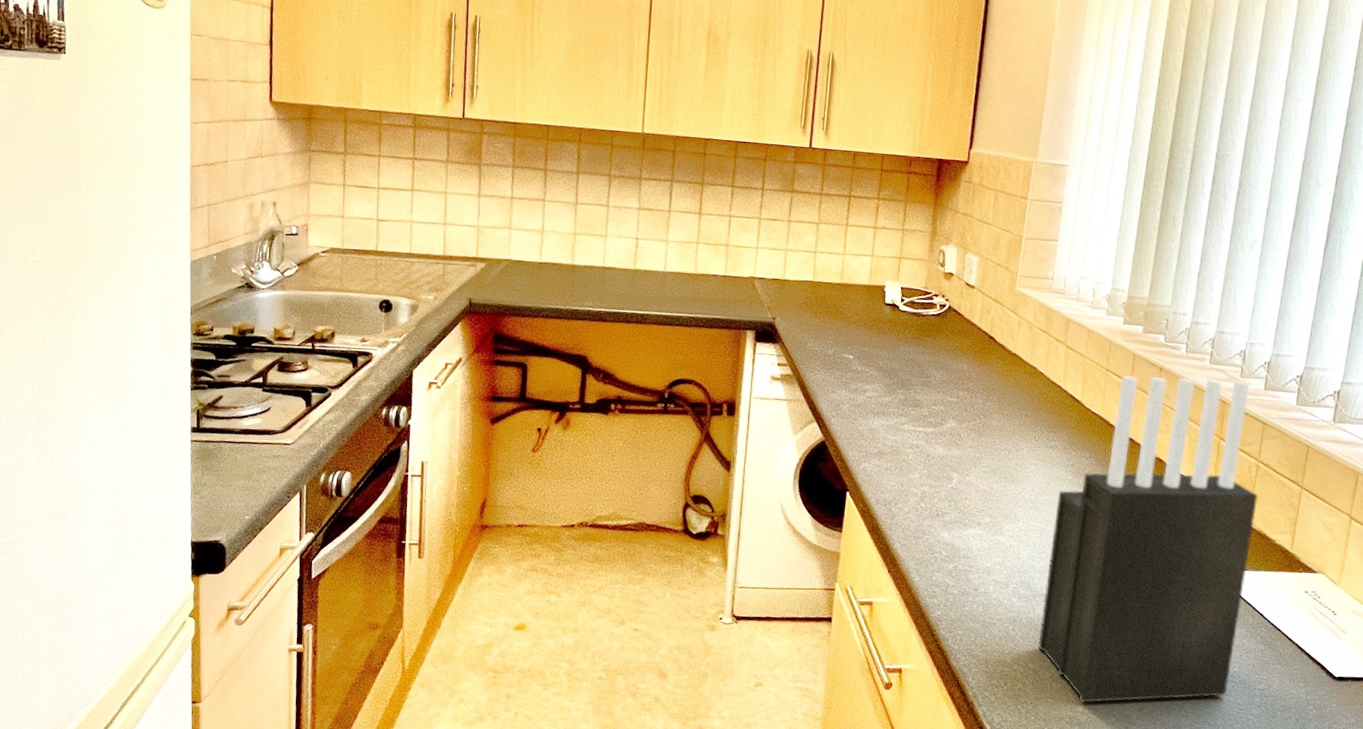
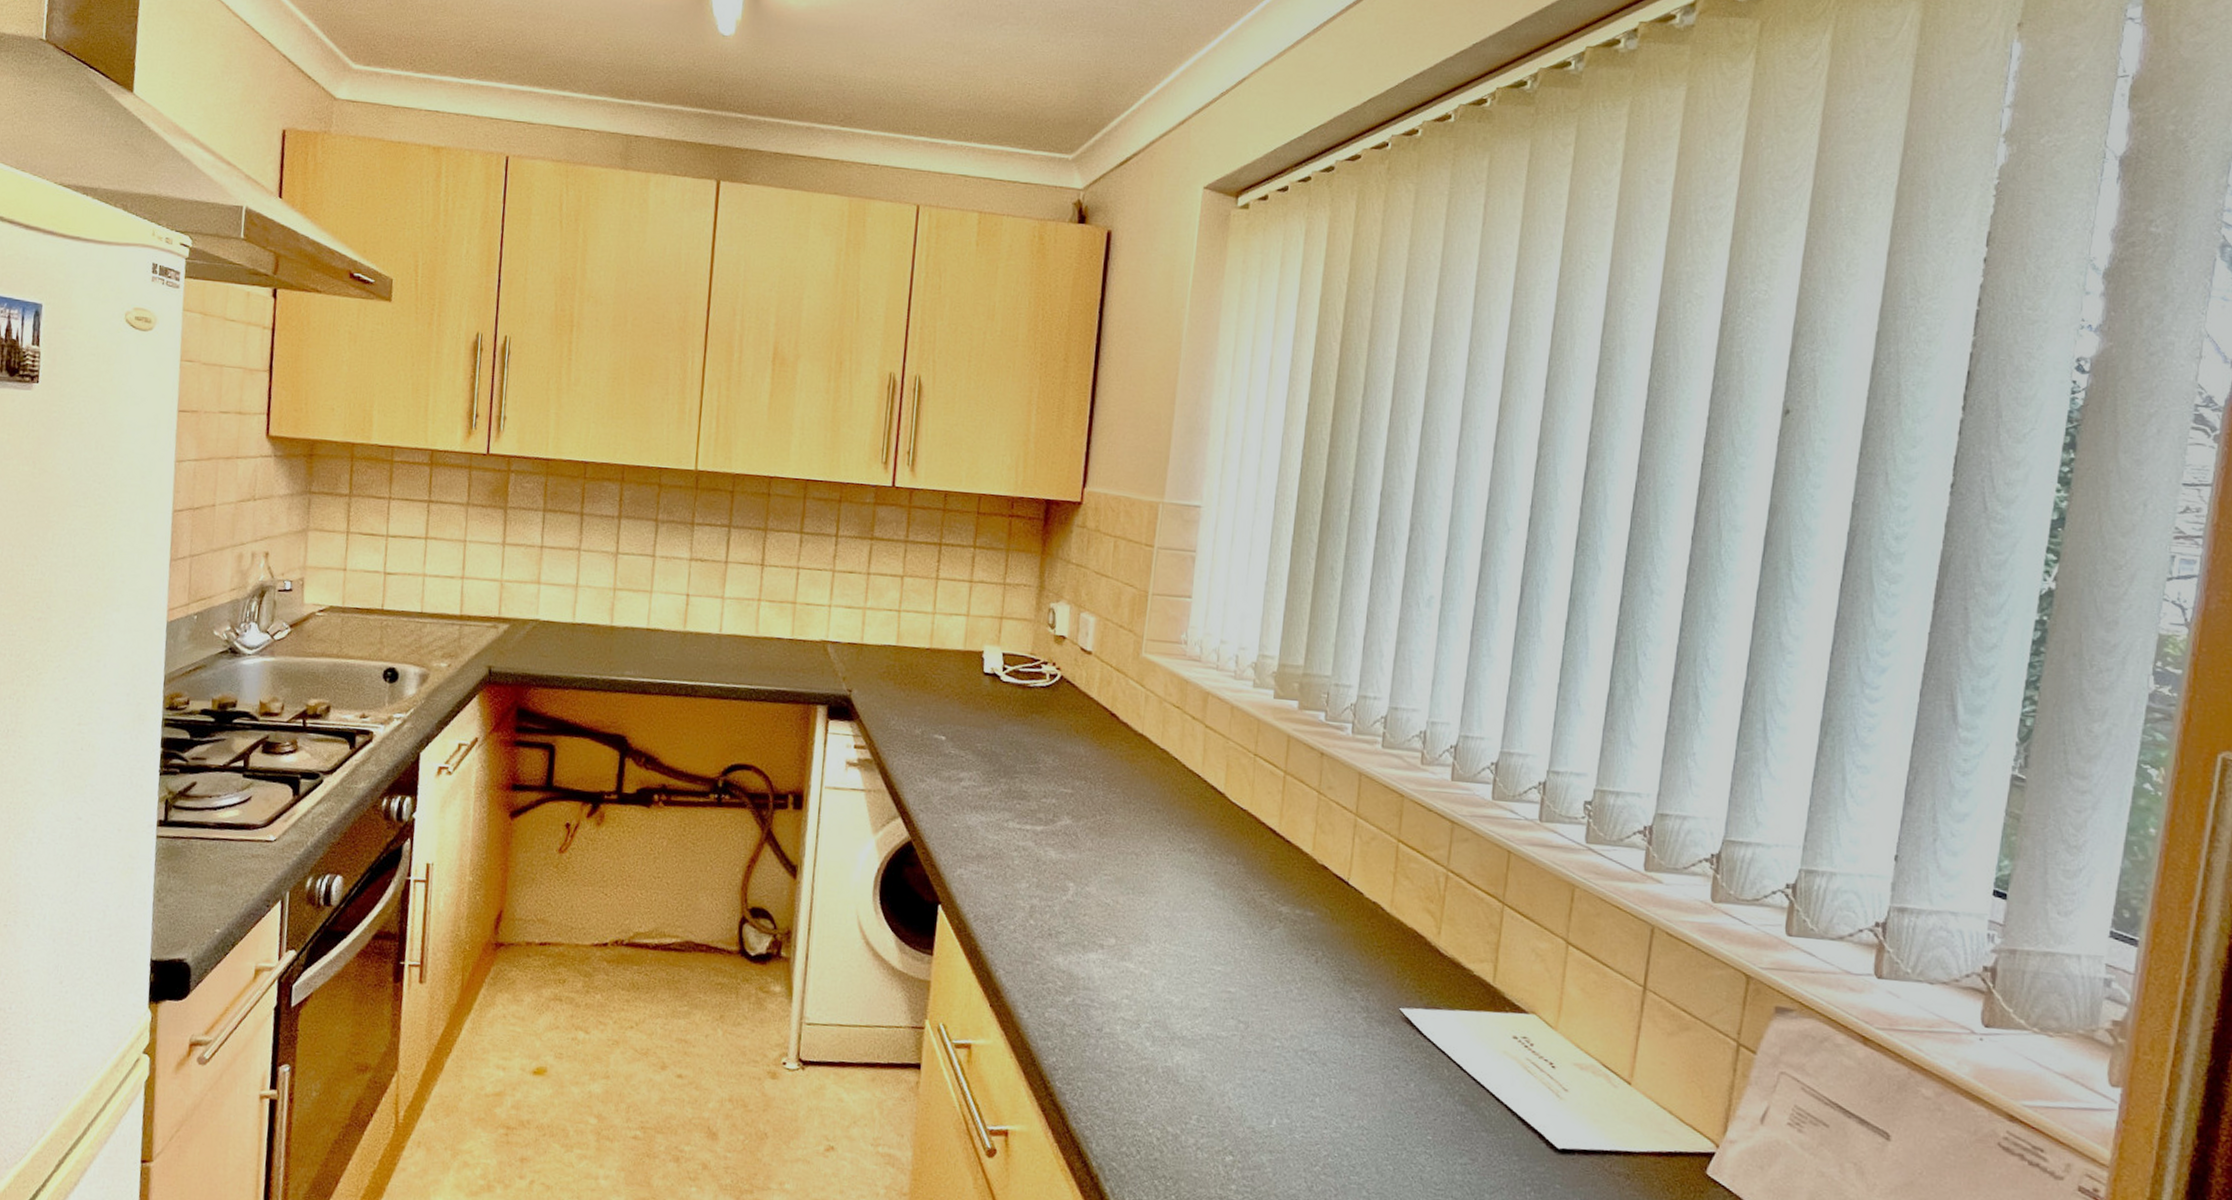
knife block: present [1038,375,1259,704] -> none [1178,761,1450,1180]

